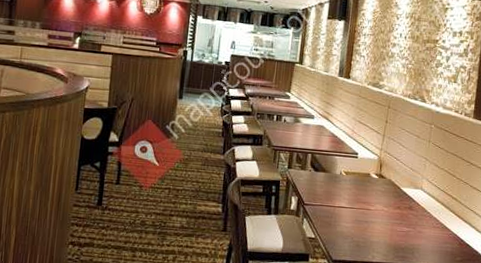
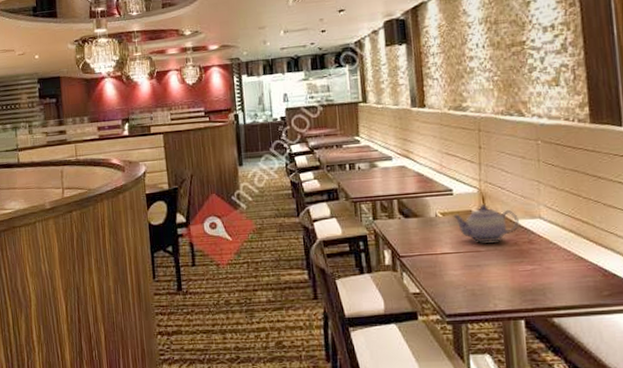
teapot: none [354,170,405,204] -> present [453,204,519,243]

